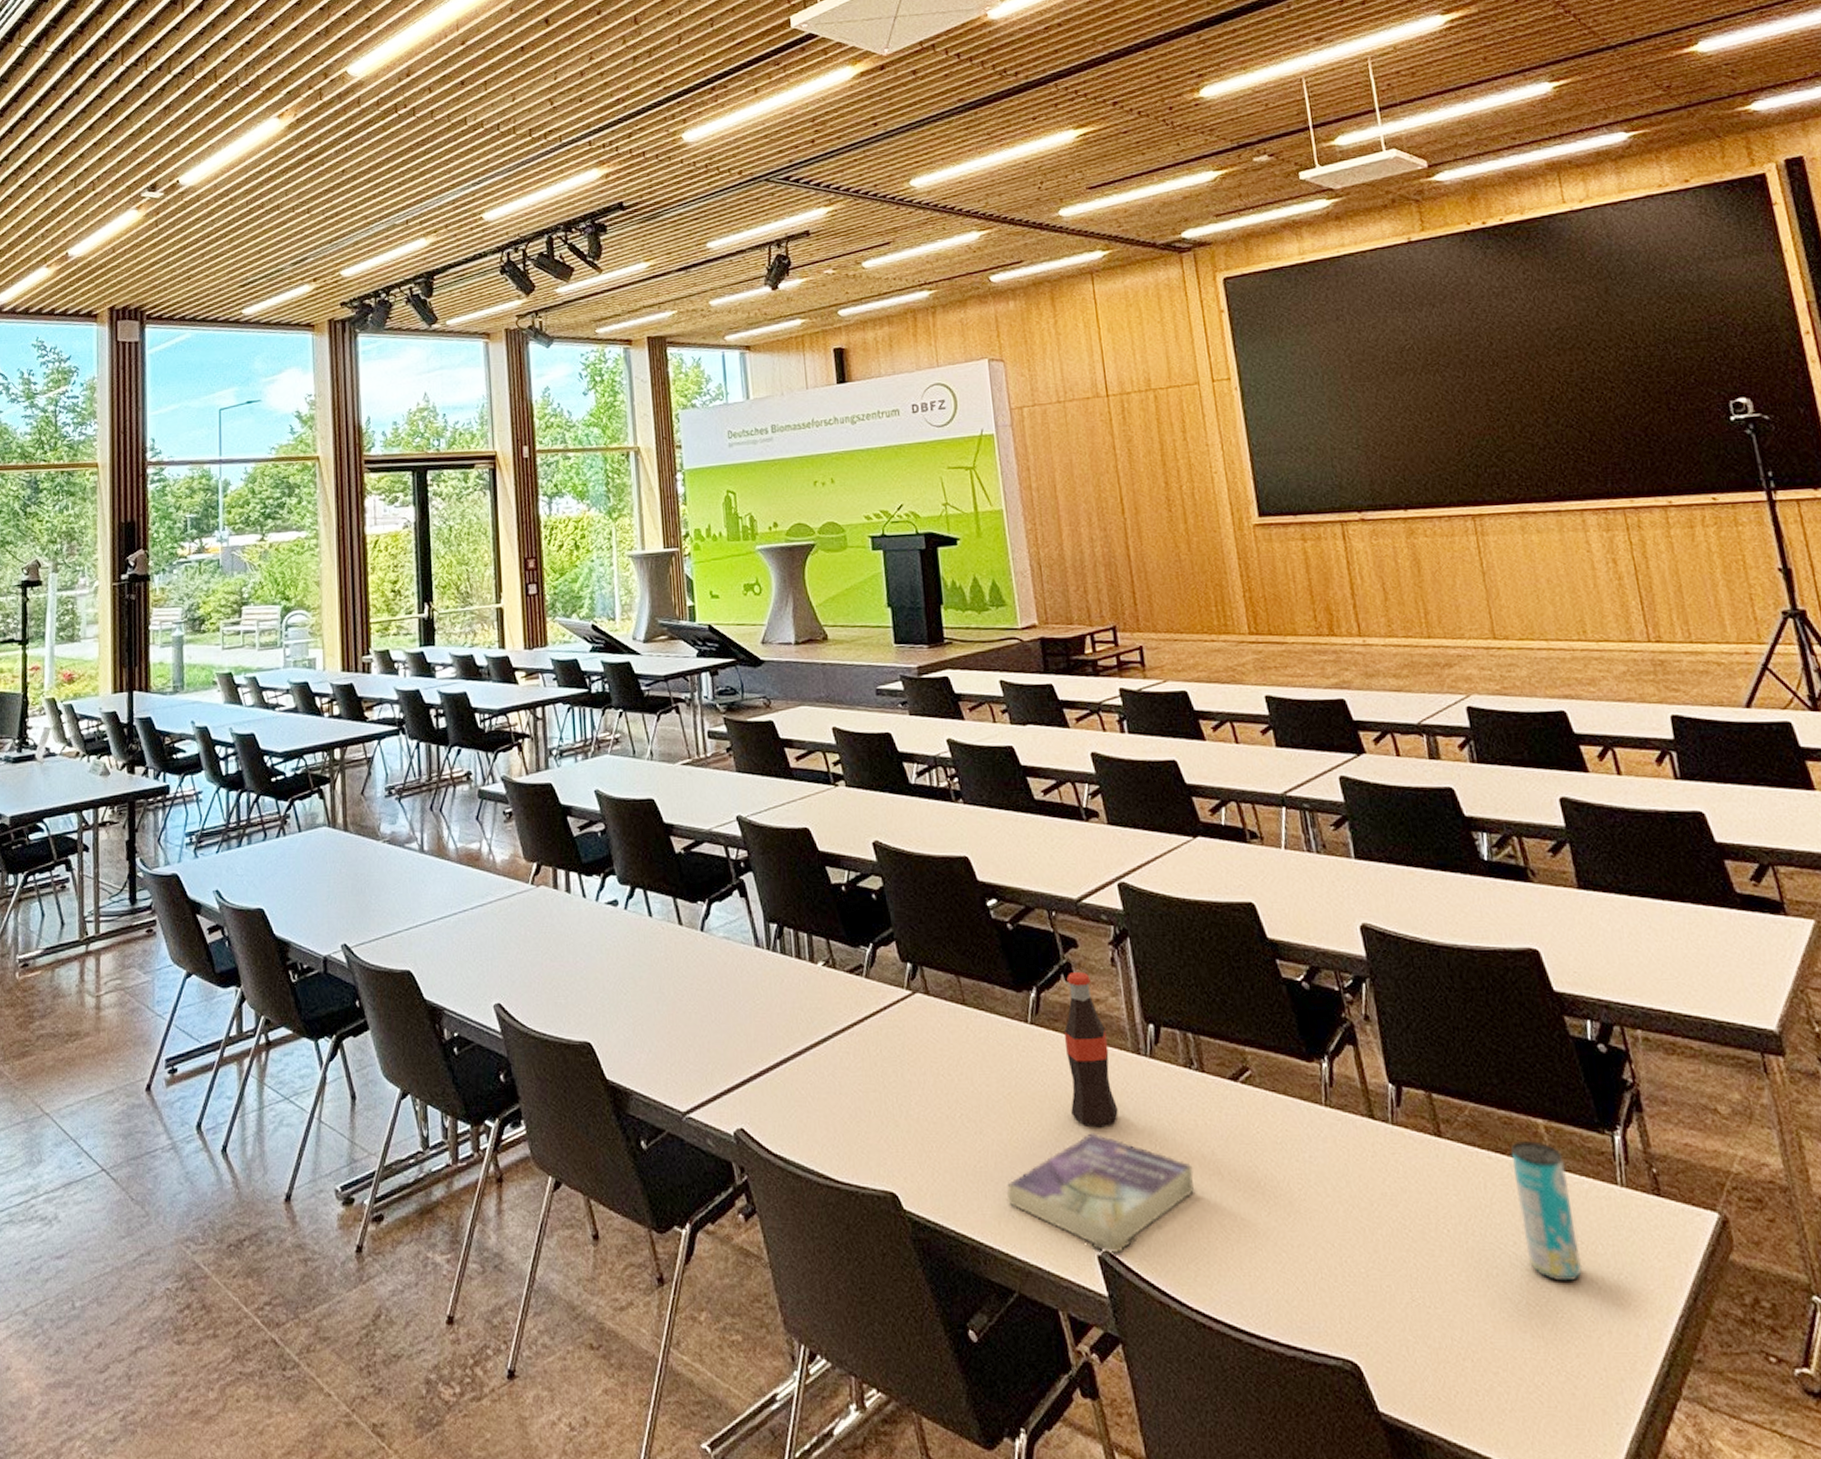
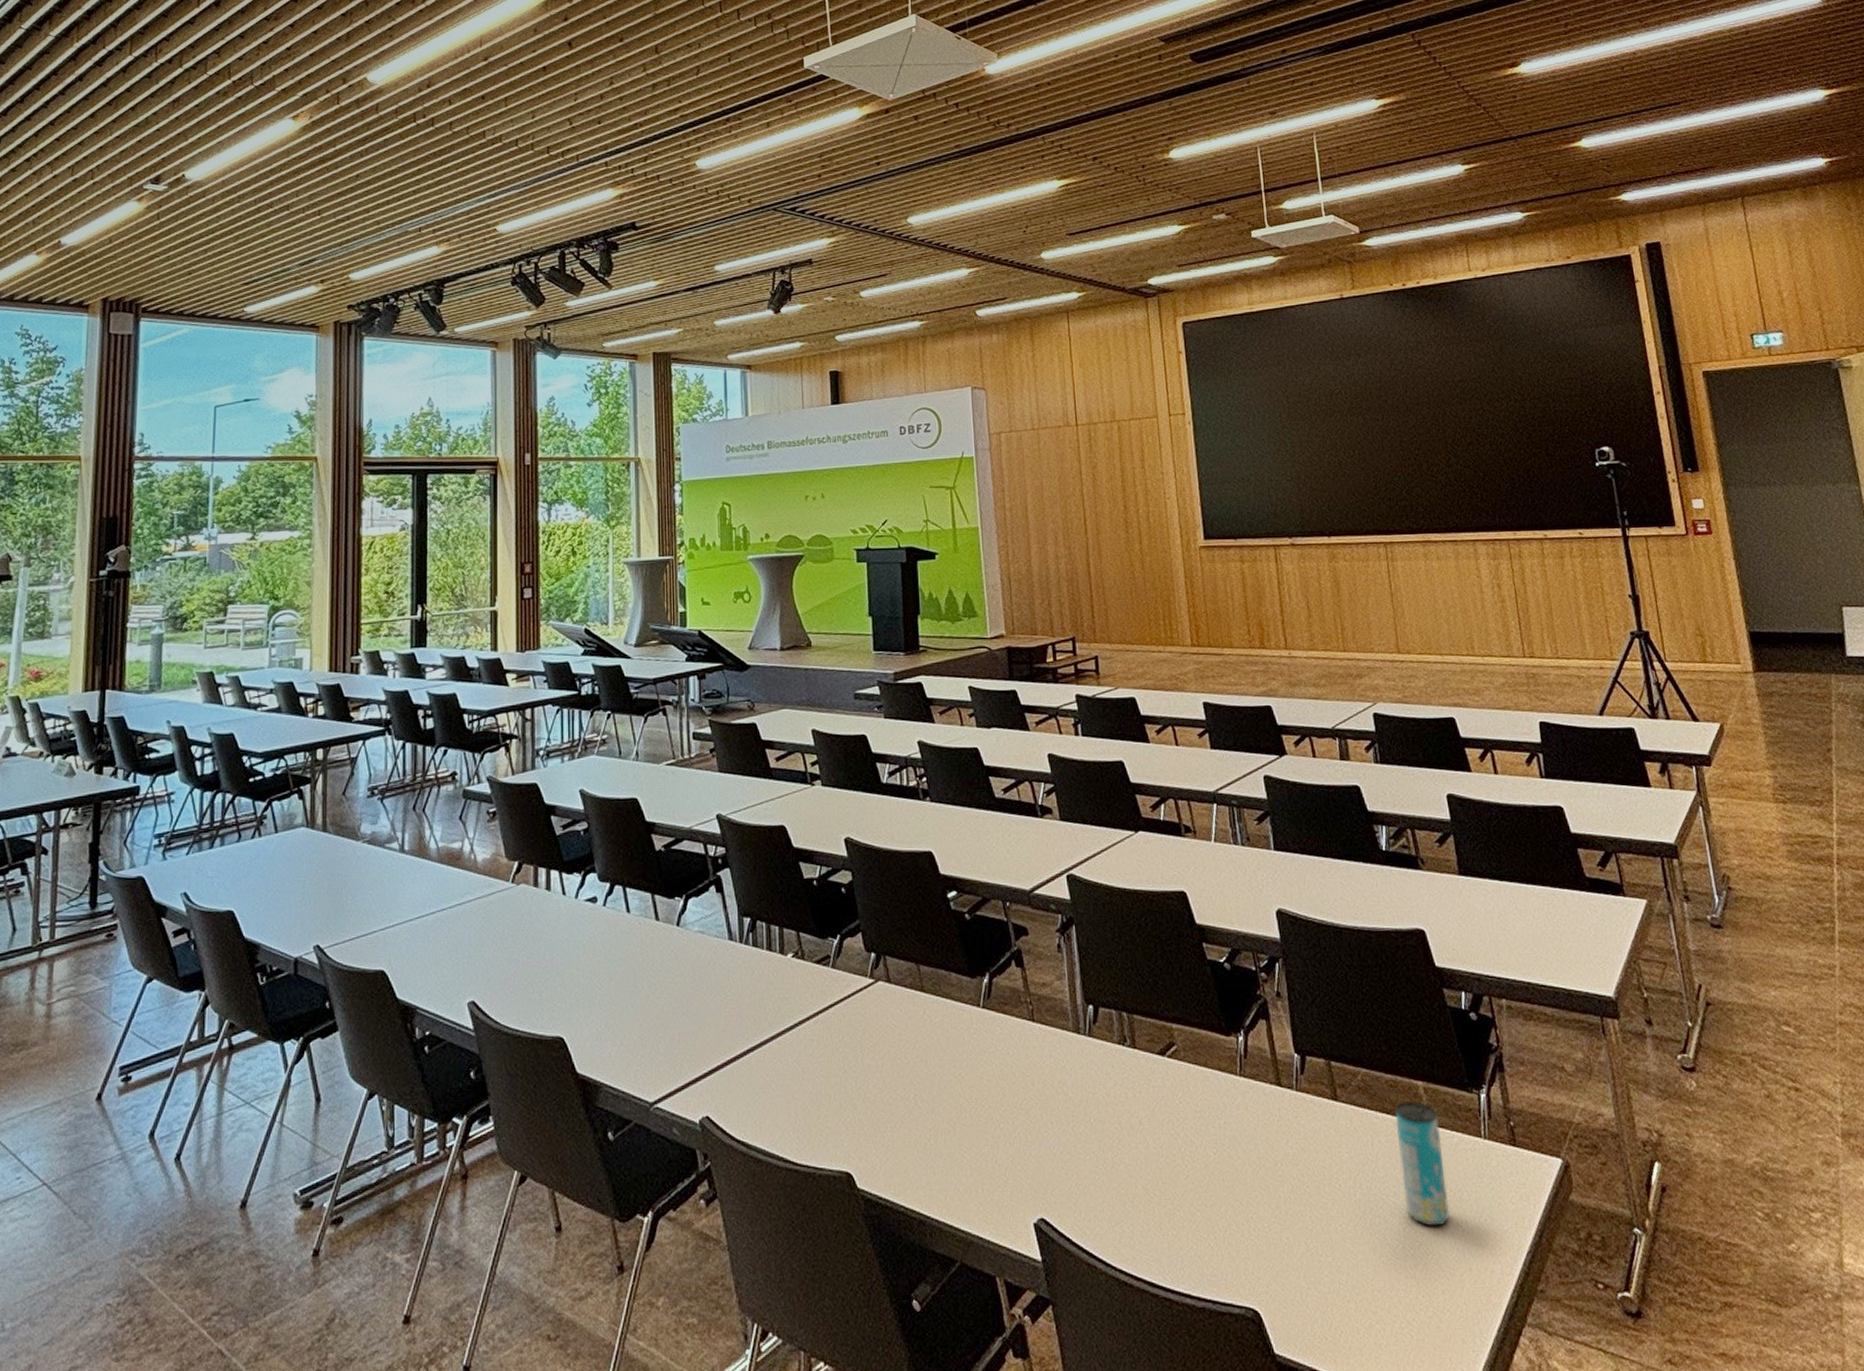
book: present [1006,1133,1195,1254] -> none [953,1108,1123,1222]
bottle: present [1063,971,1118,1128] -> none [1012,957,1058,1104]

